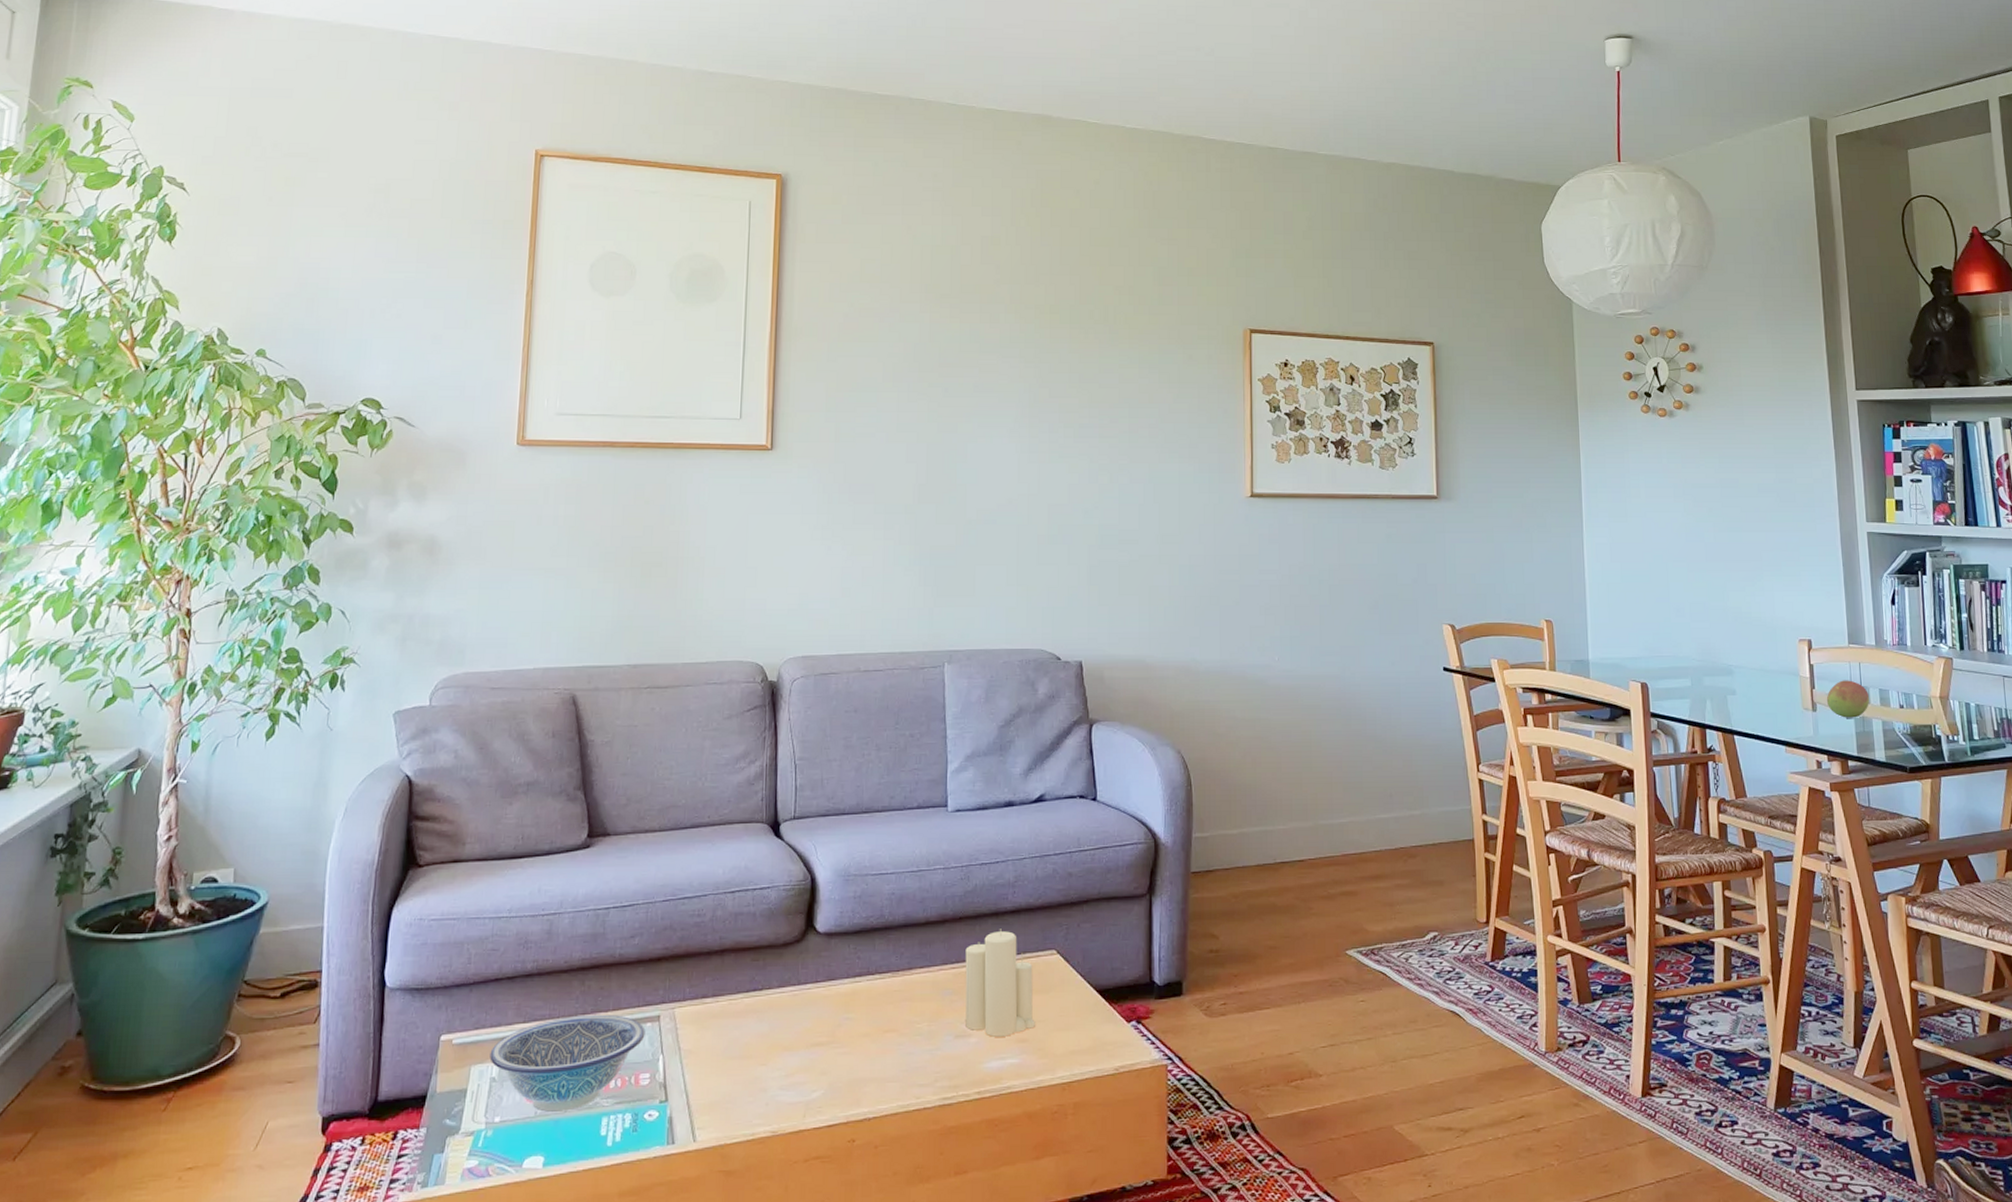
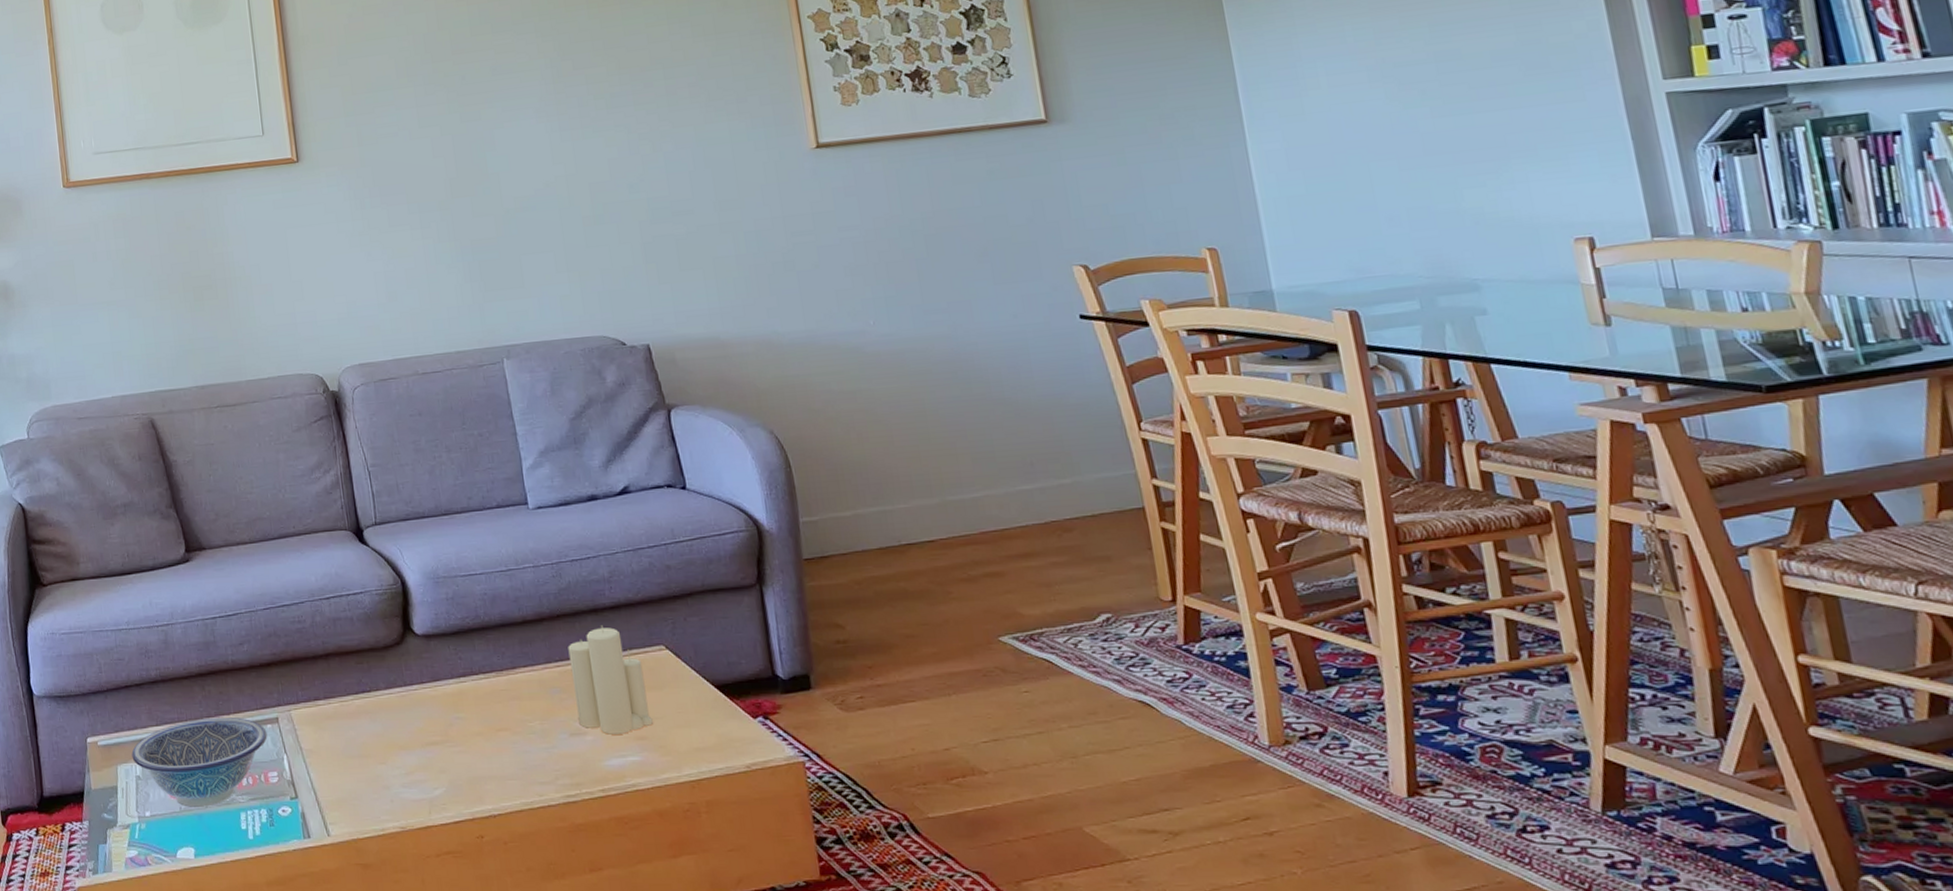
fruit: present [1826,680,1870,718] -> none [1624,282,1694,331]

